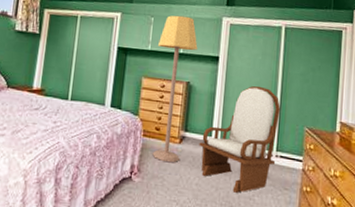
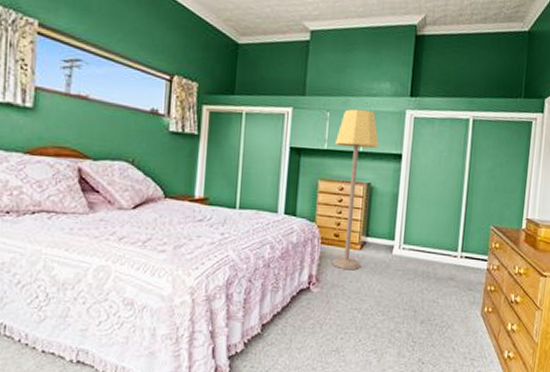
armchair: present [199,86,281,193] -> none [381,185,467,297]

